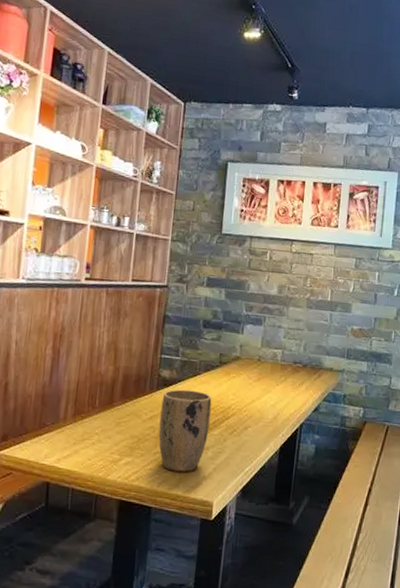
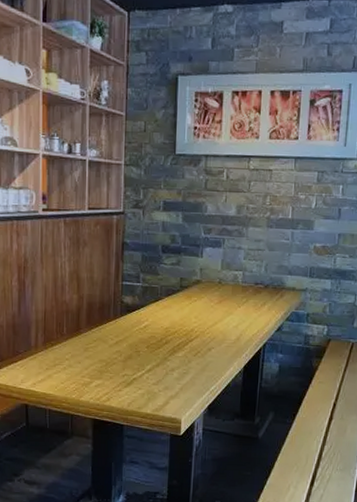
plant pot: present [158,389,212,472] -> none [125,314,175,392]

